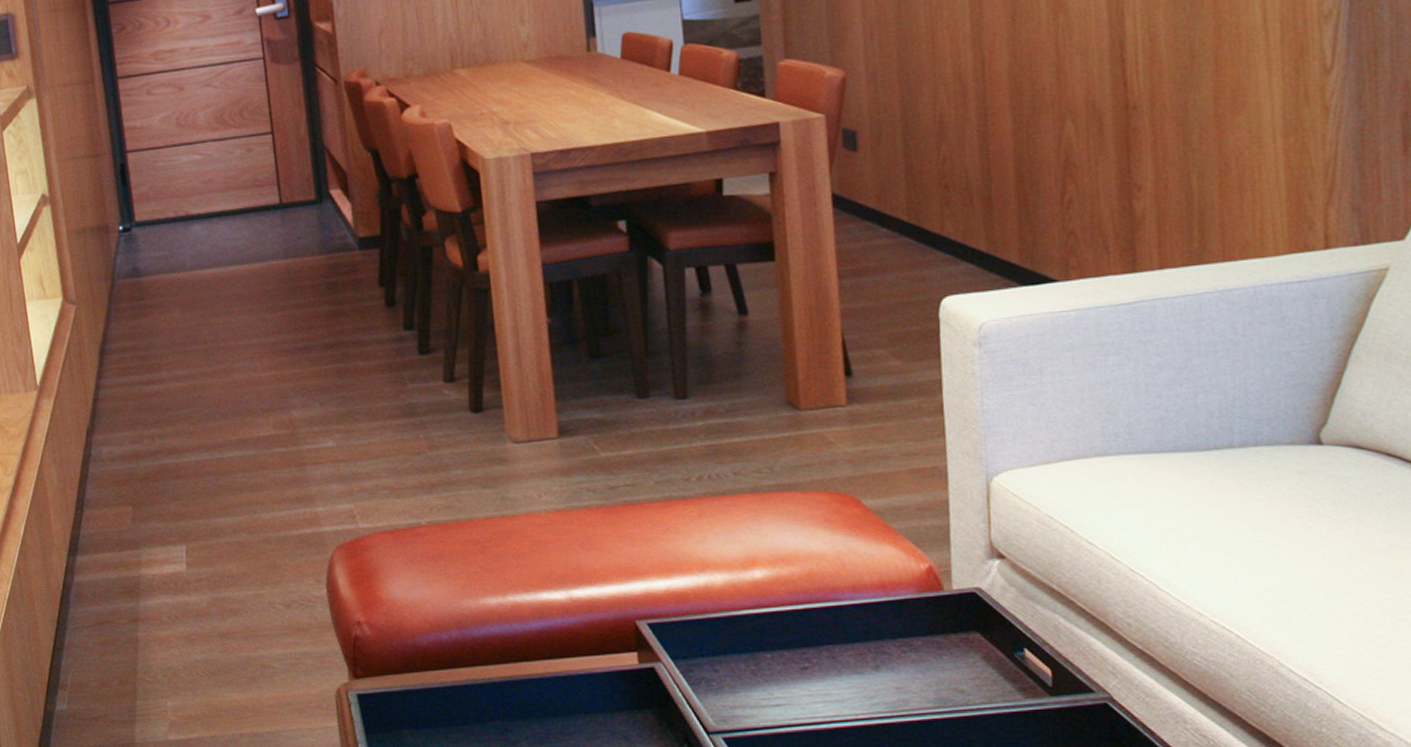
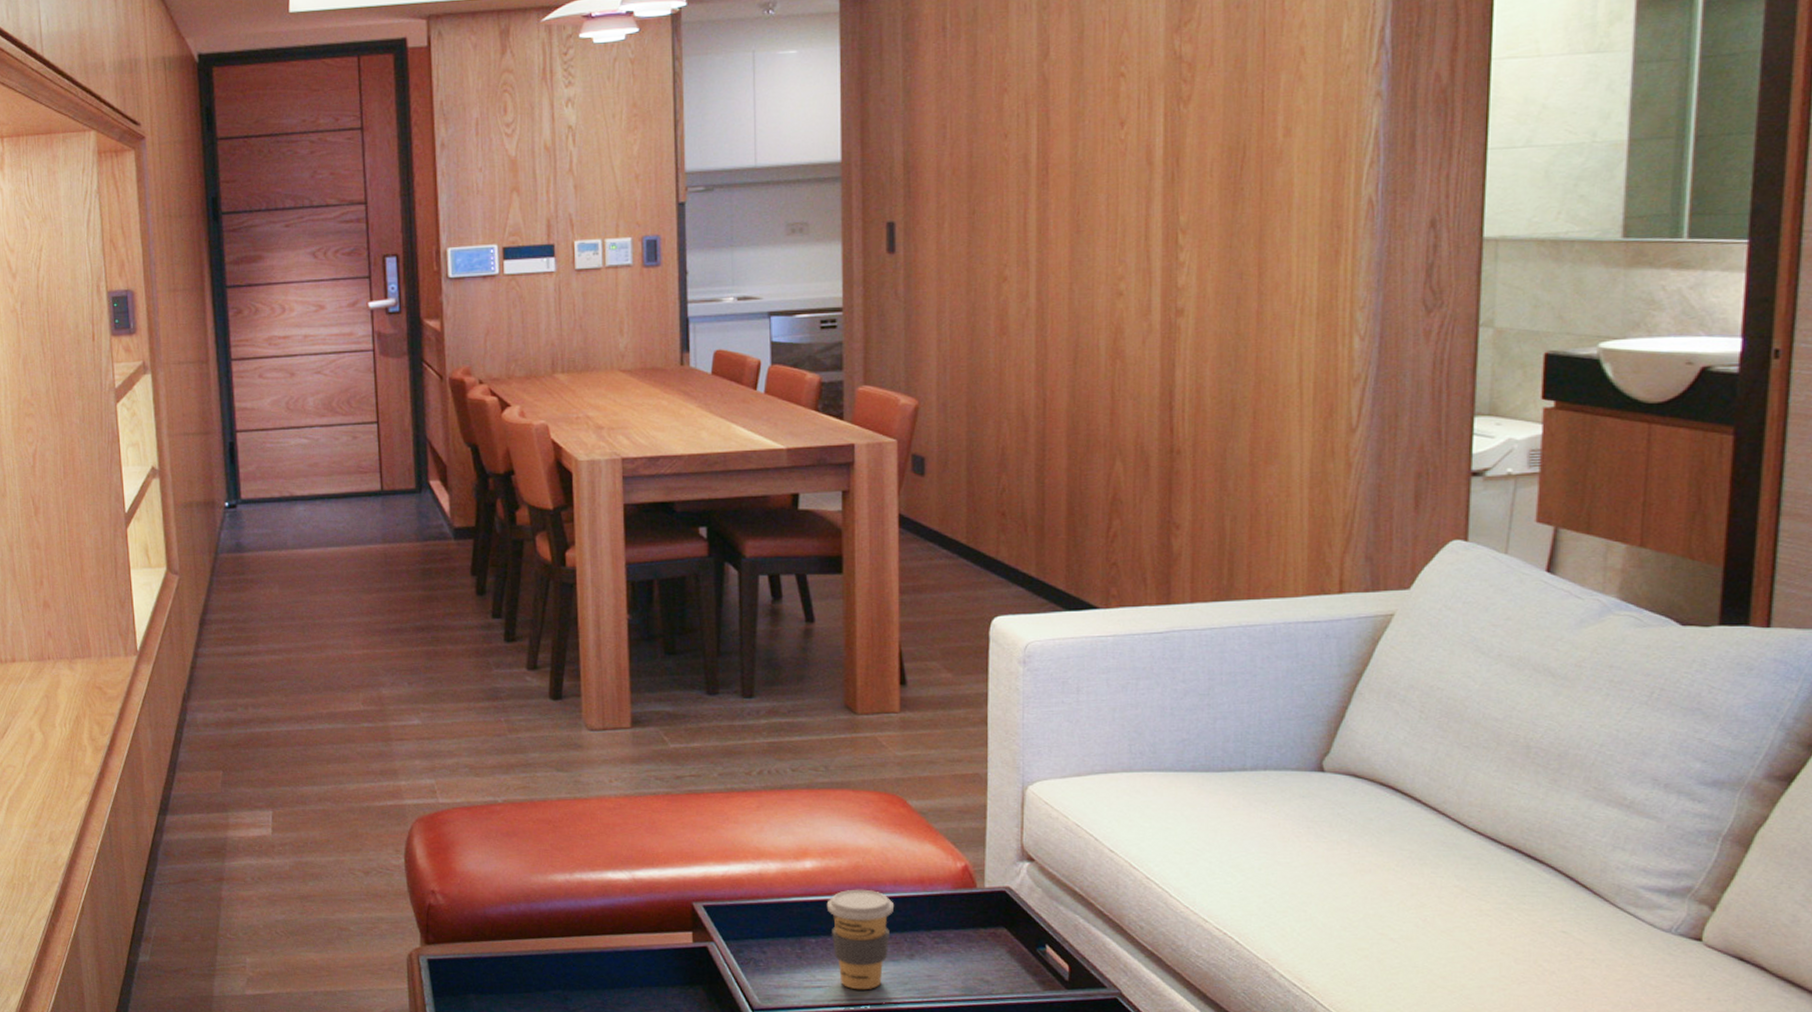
coffee cup: none [780,597,855,707] -> present [826,889,895,990]

